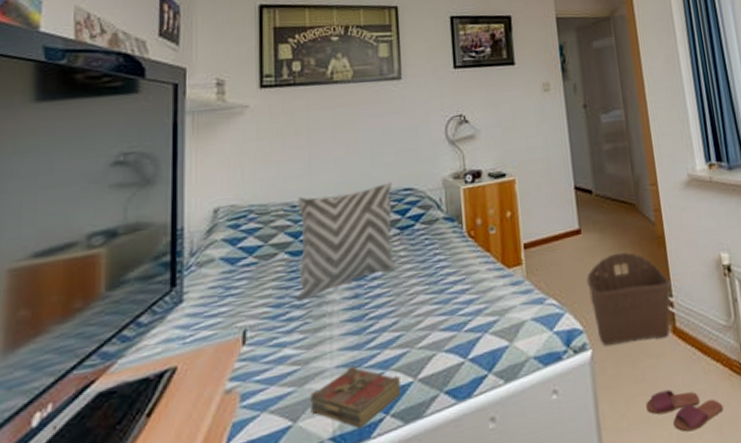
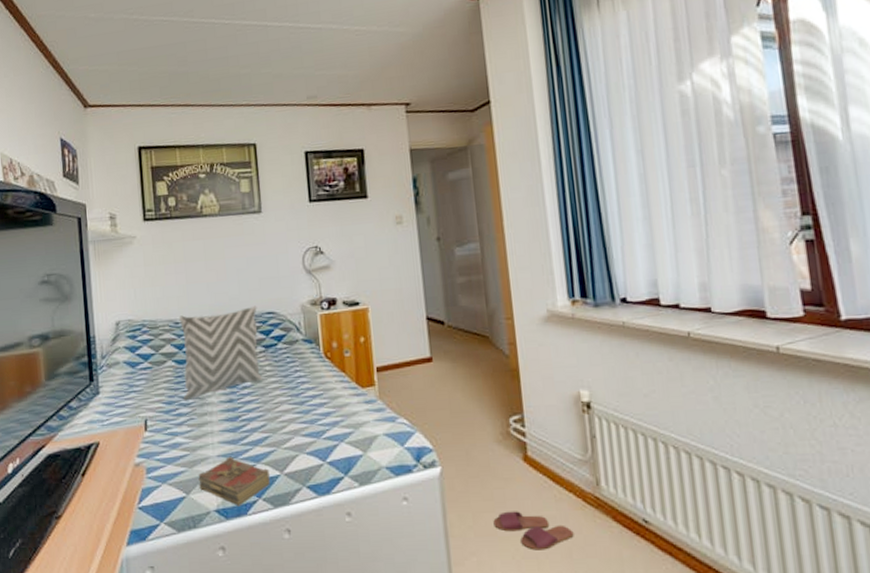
wicker basket: present [586,252,671,346] -> none [437,381,524,465]

